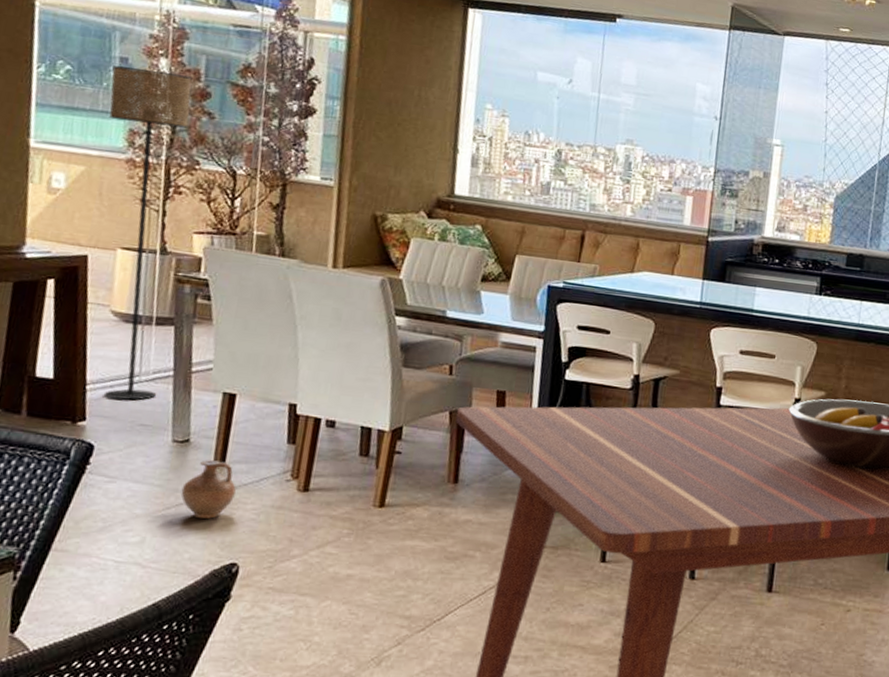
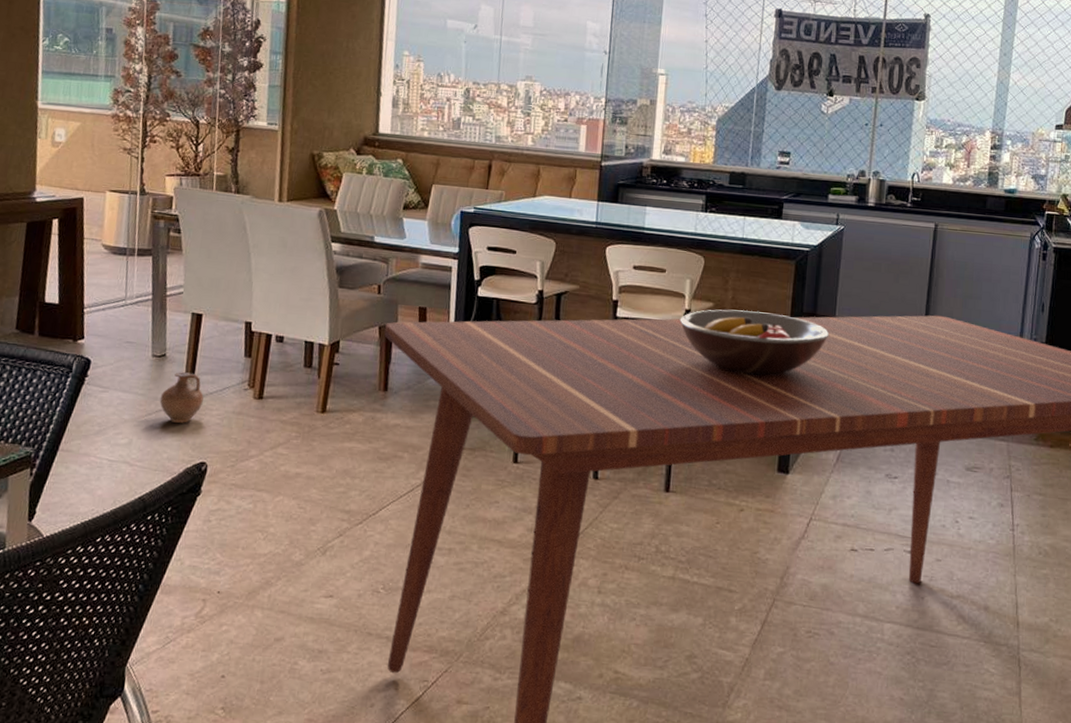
floor lamp: present [103,65,192,401] -> none [97,35,163,321]

